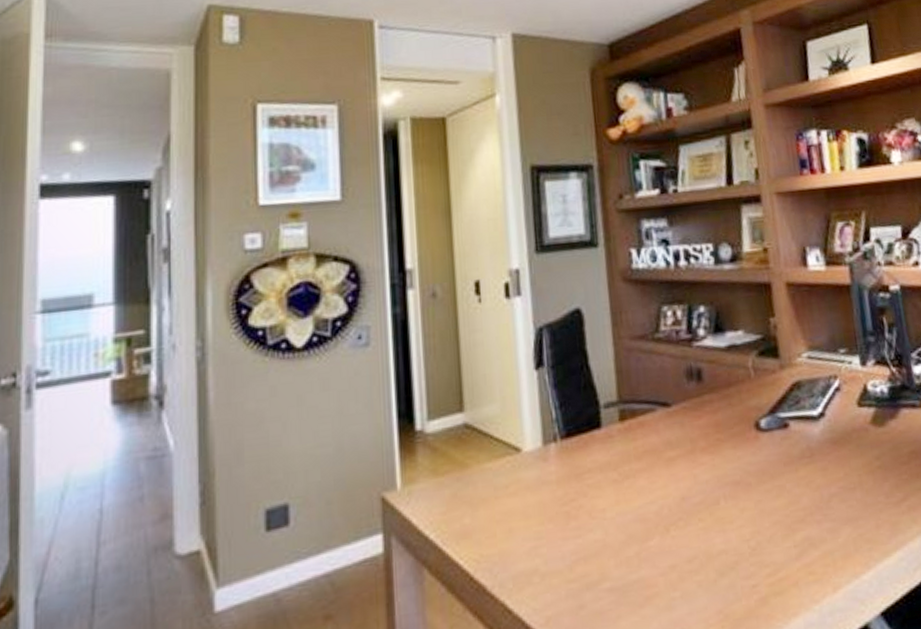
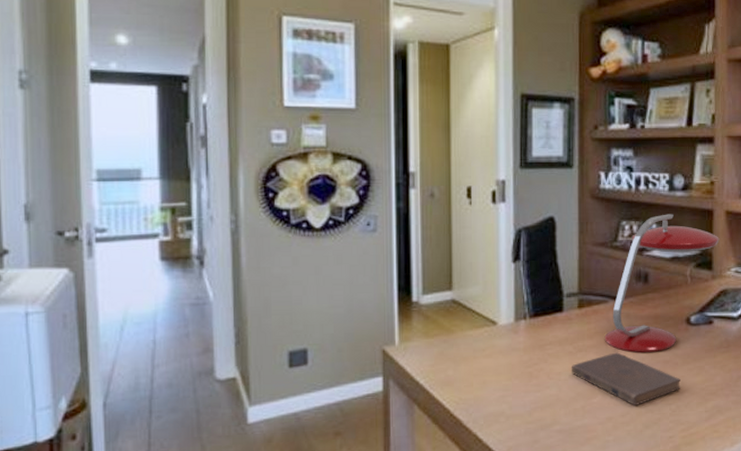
book: none [618,475,759,547] -> present [572,352,680,406]
desk lamp: none [655,292,783,474] -> present [604,214,719,353]

